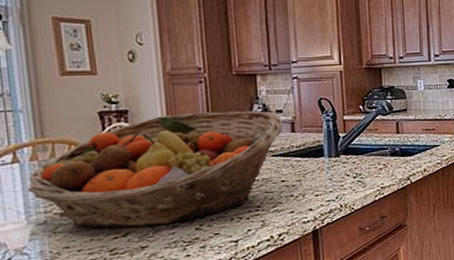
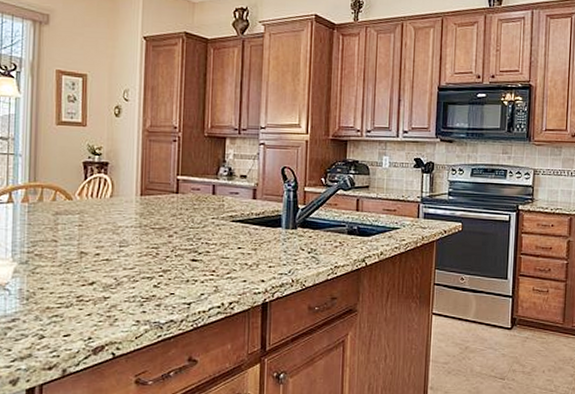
fruit basket: present [27,110,283,228] -> none [16,170,246,278]

